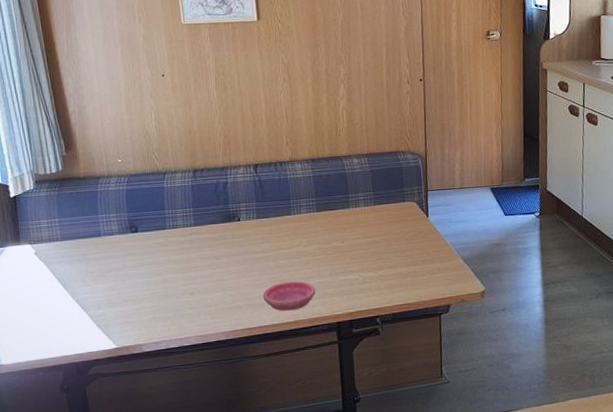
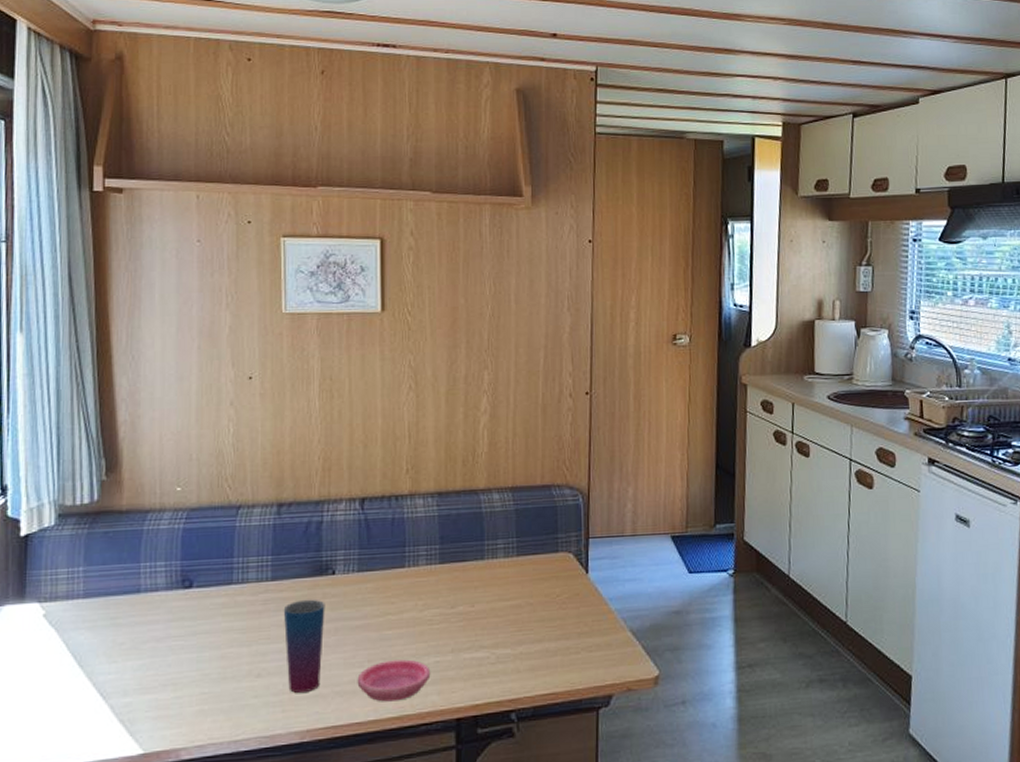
cup: none [205,239,237,305] -> present [283,599,325,693]

